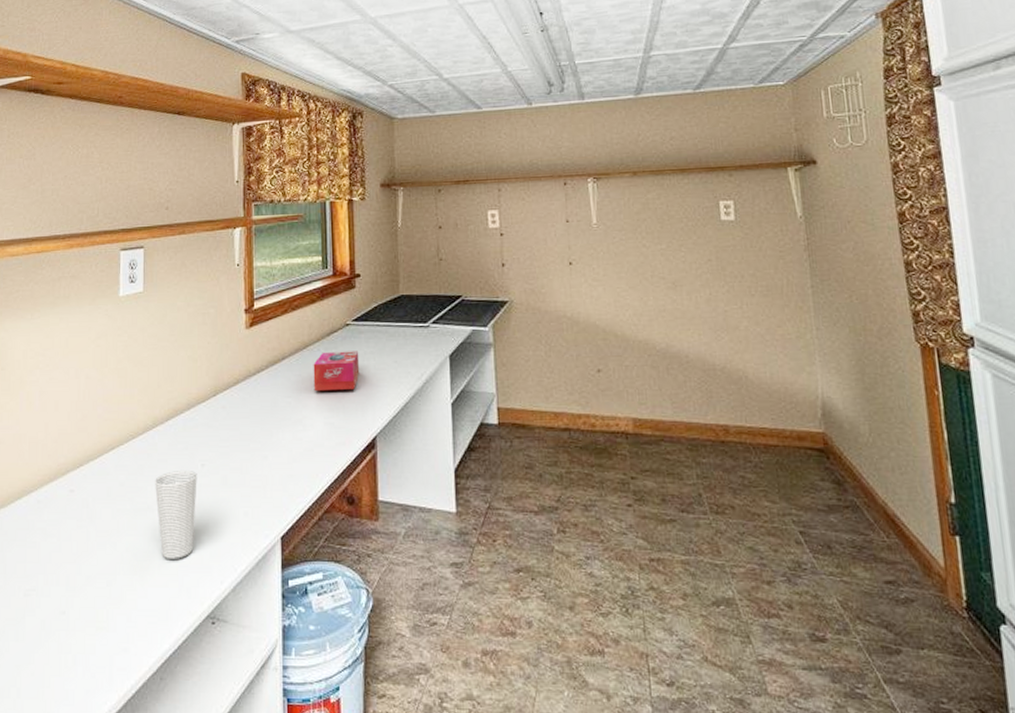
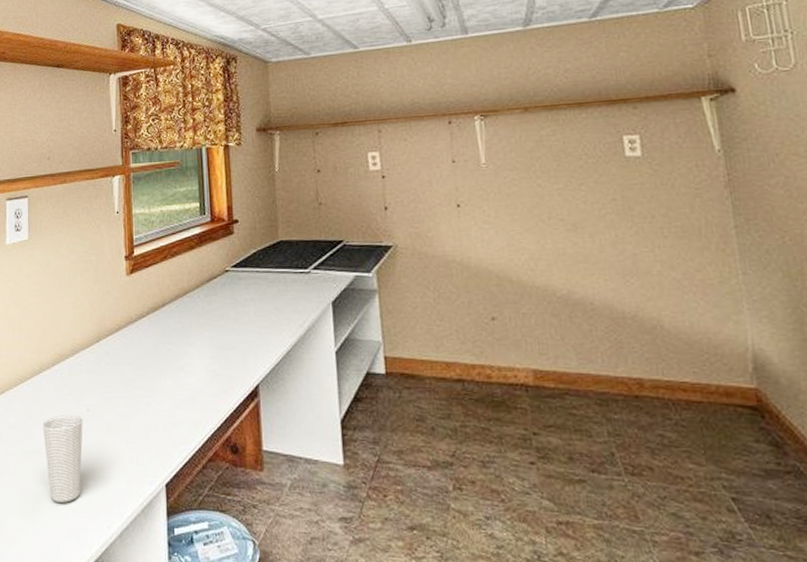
tissue box: present [313,351,360,392] -> none [193,297,240,338]

